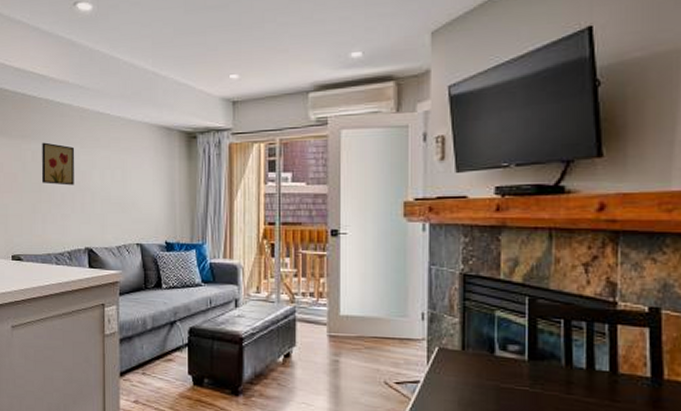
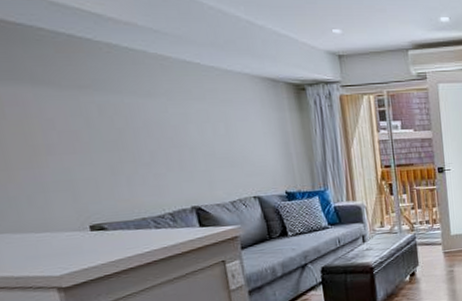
wall art: present [42,142,74,186] -> none [110,94,165,142]

